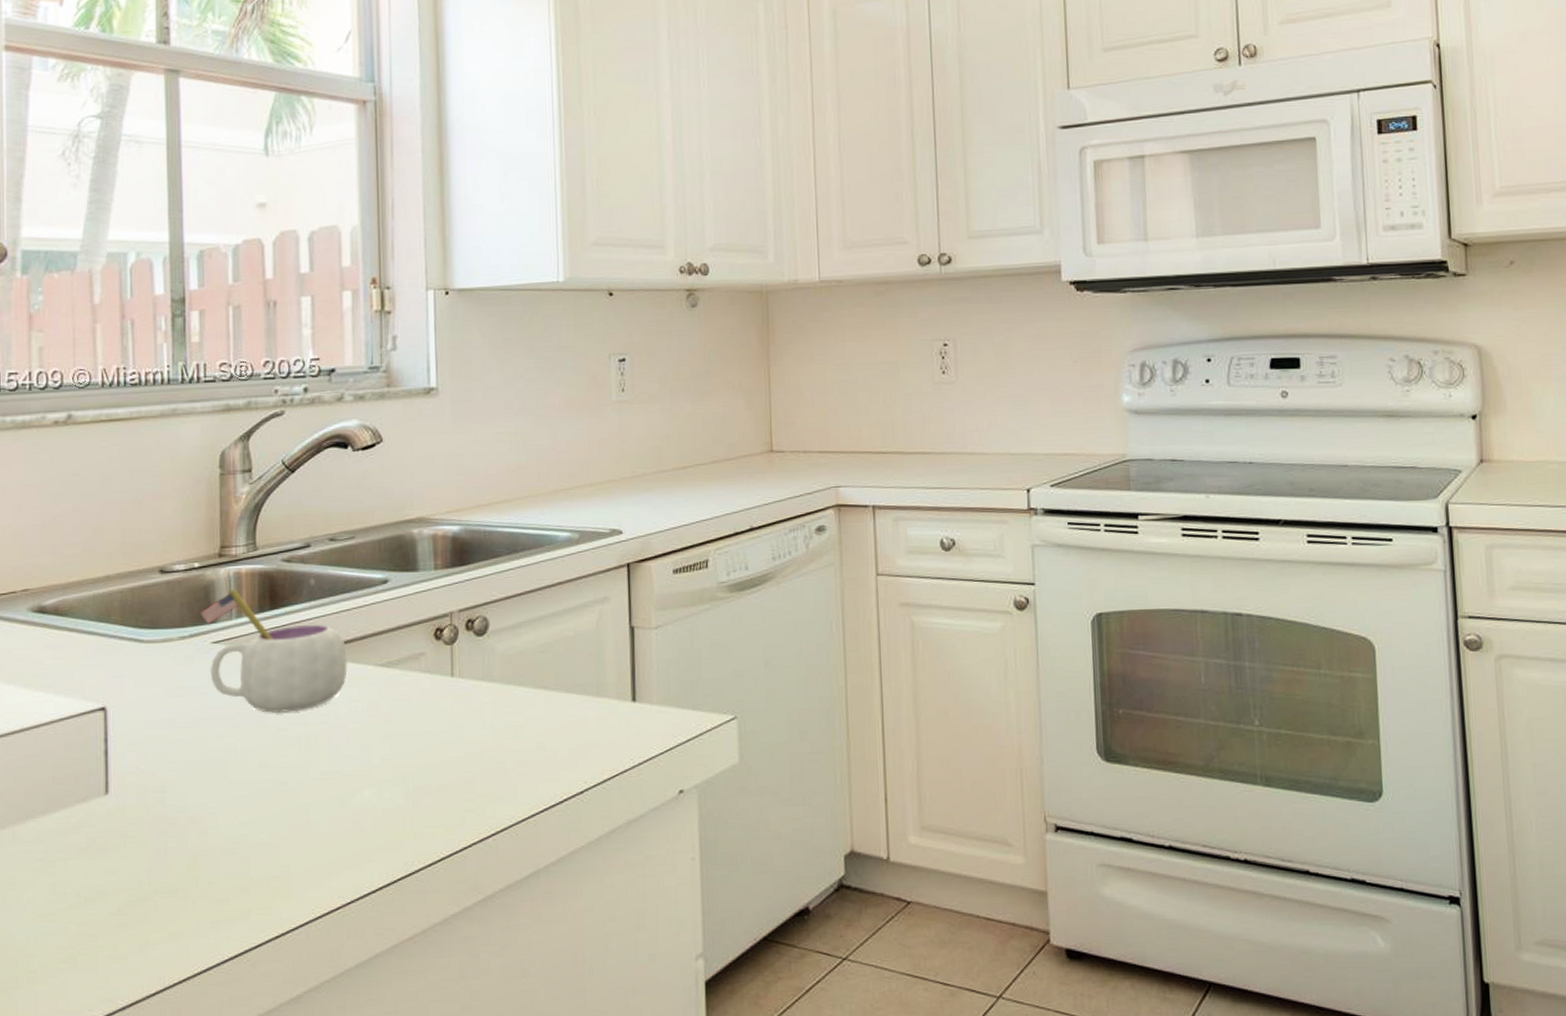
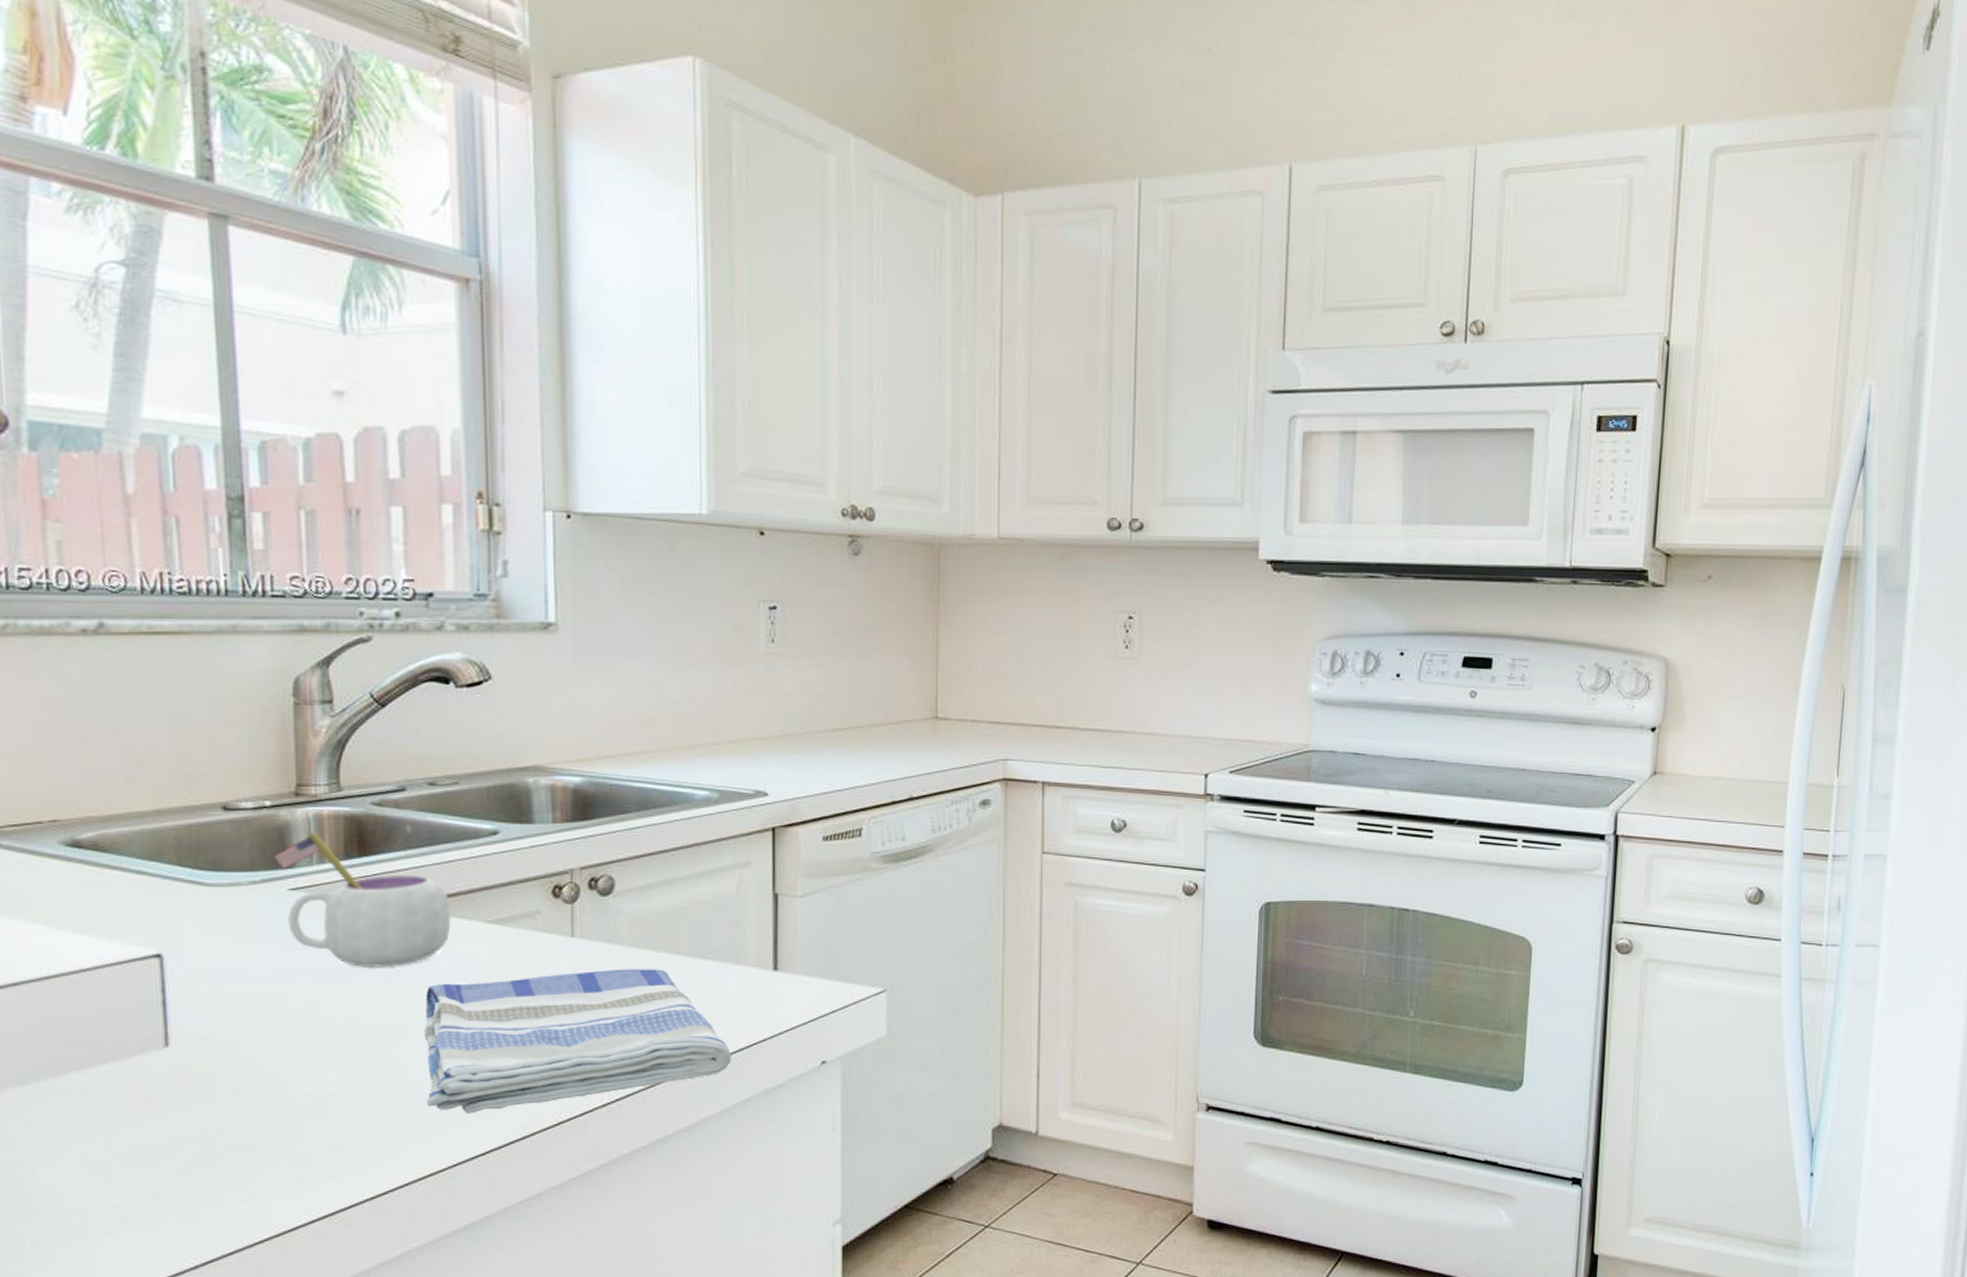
dish towel: none [323,704,596,852] -> present [424,969,732,1114]

